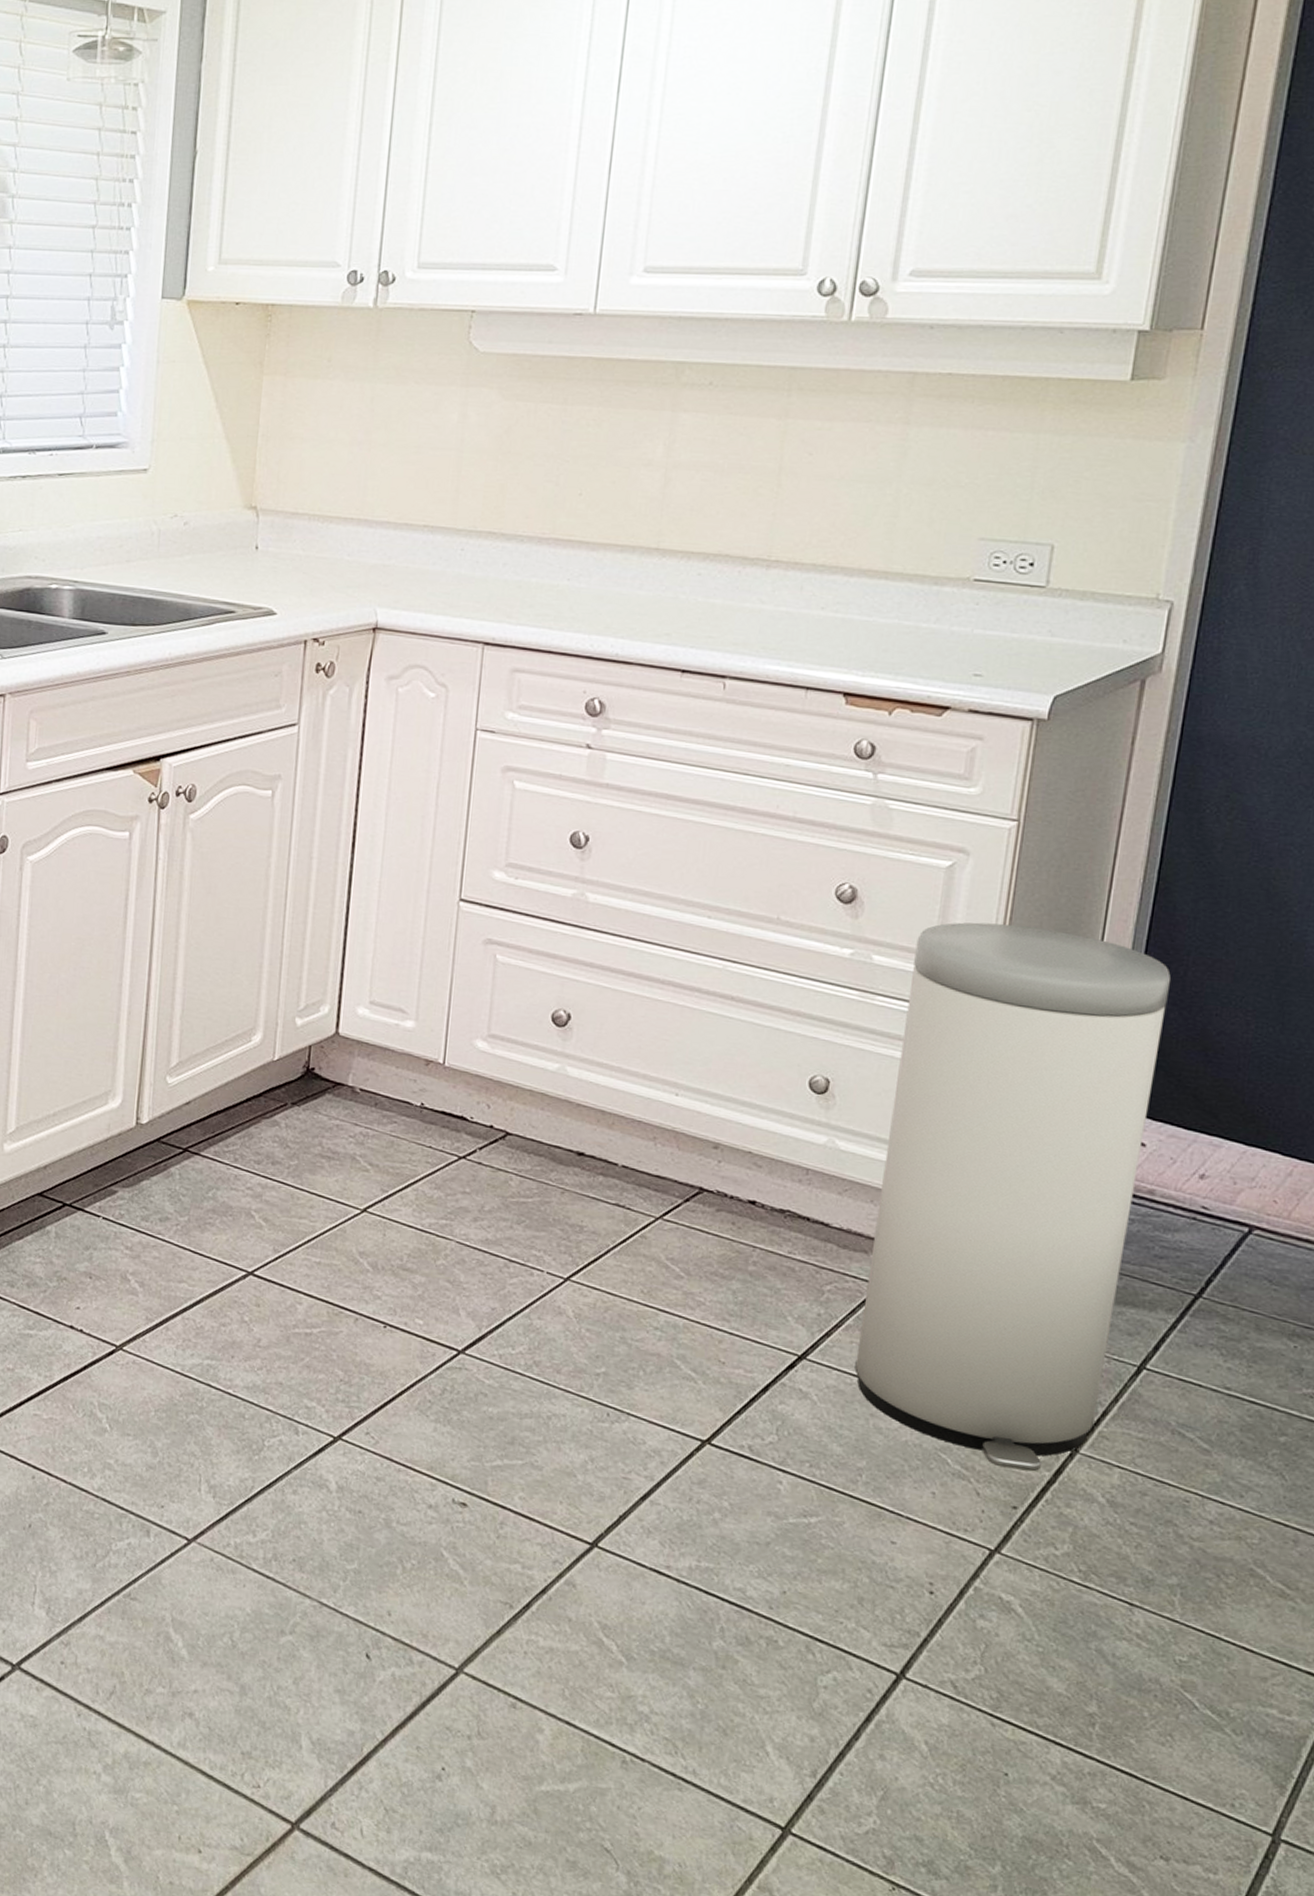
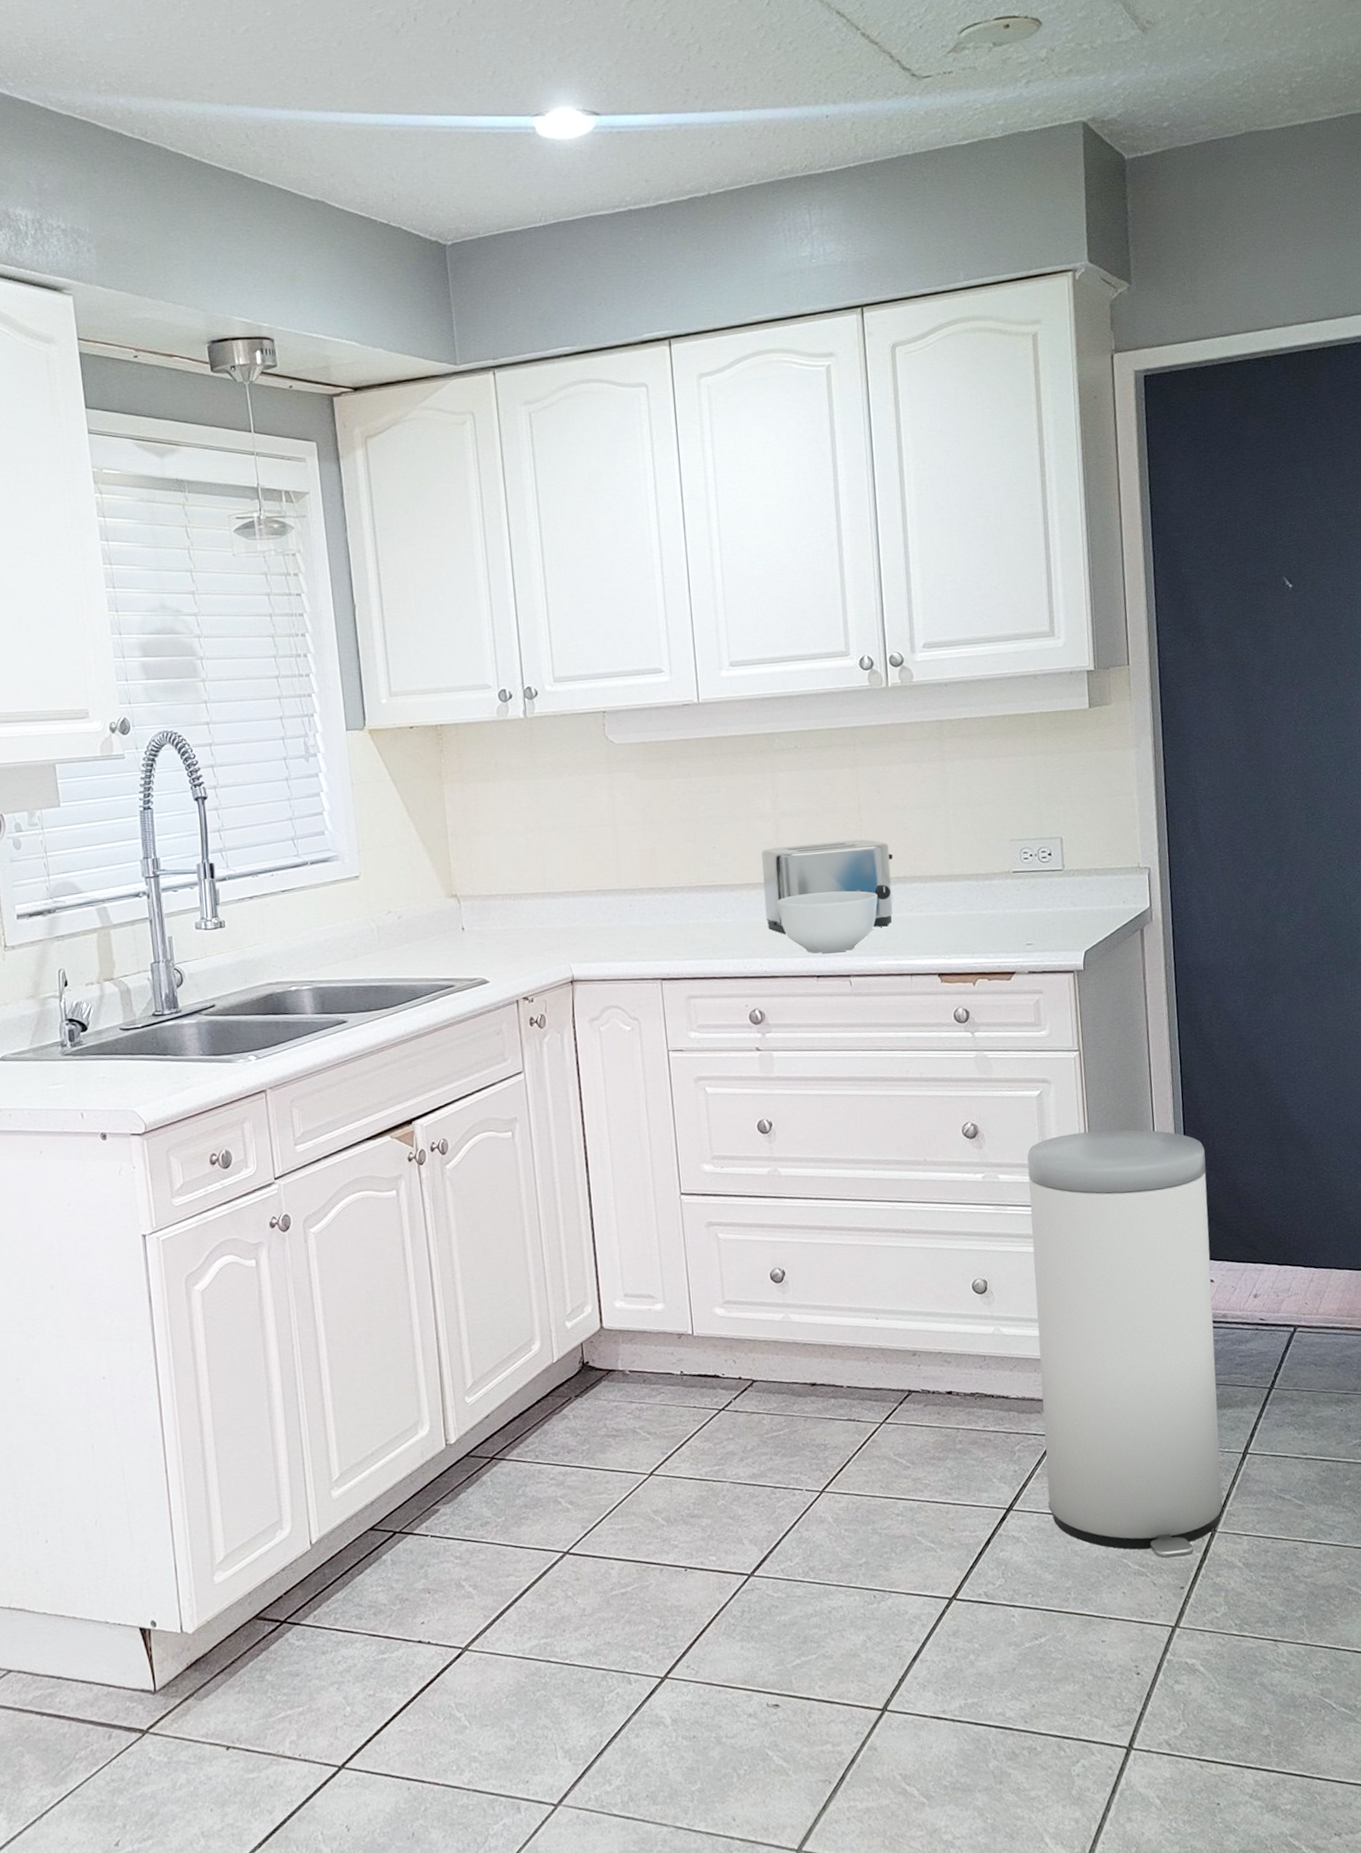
toaster: none [630,504,813,624] -> present [761,839,893,935]
bowl: none [647,567,783,646] -> present [776,890,878,954]

